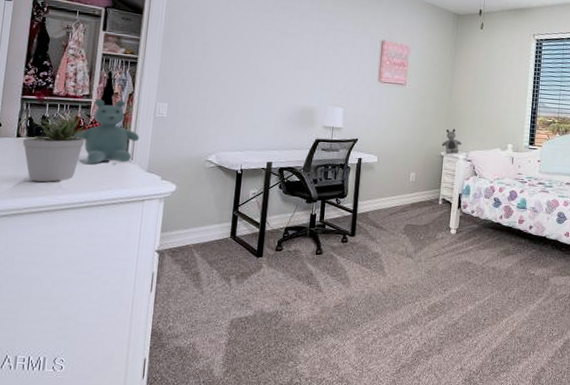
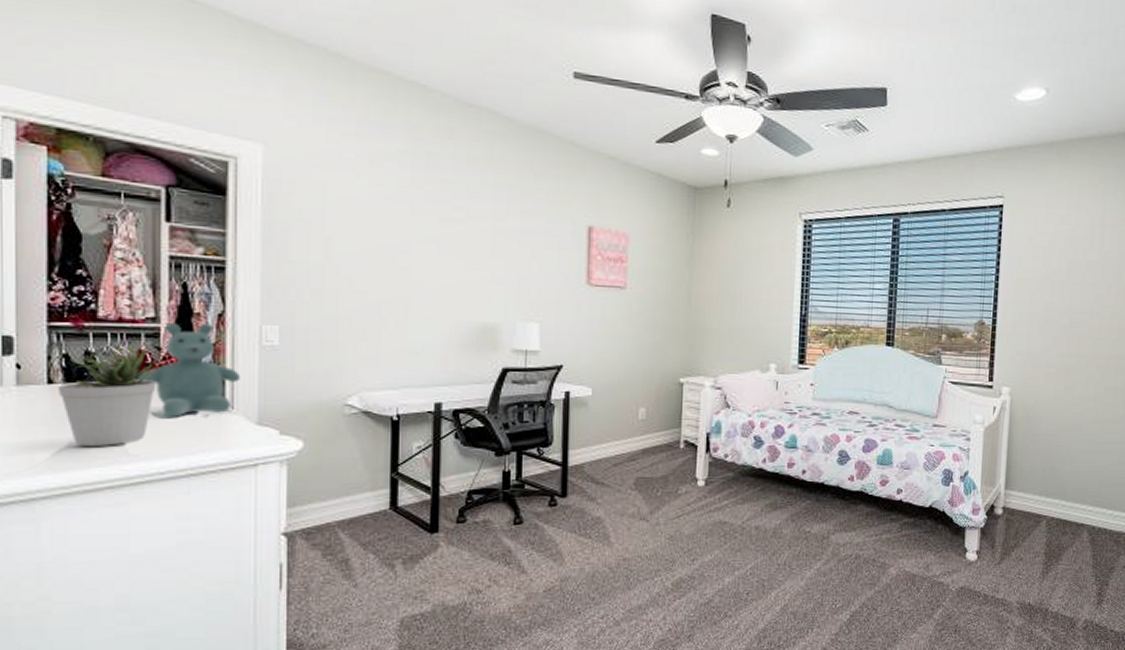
teddy bear: present [441,129,462,155] -> none [679,346,708,382]

